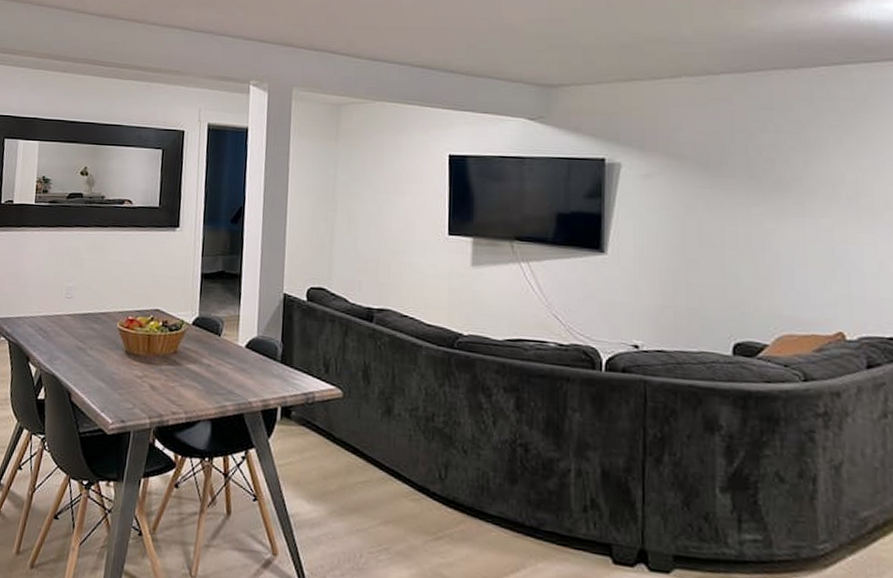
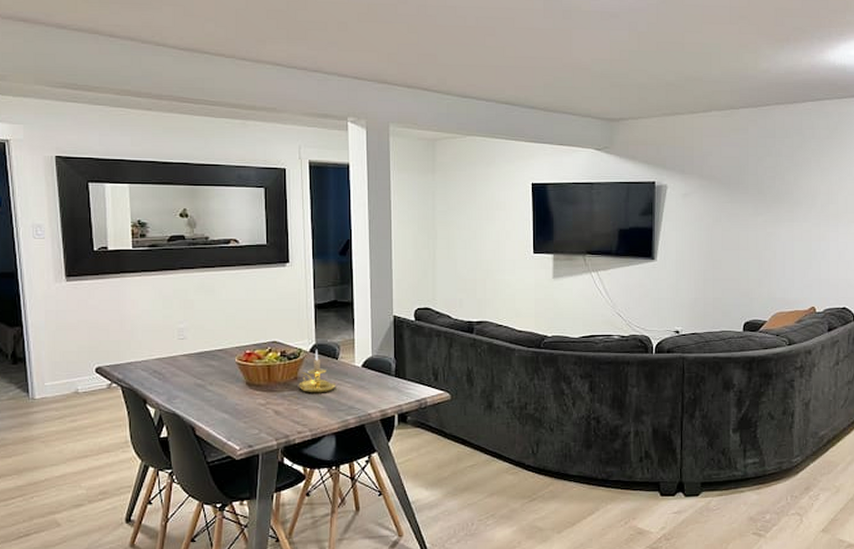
candle holder: none [177,323,217,372] -> present [299,350,337,393]

